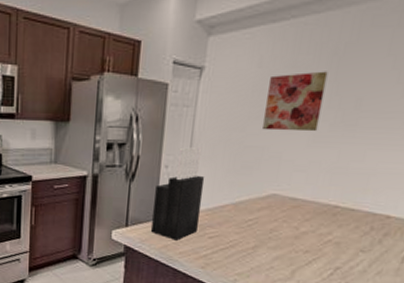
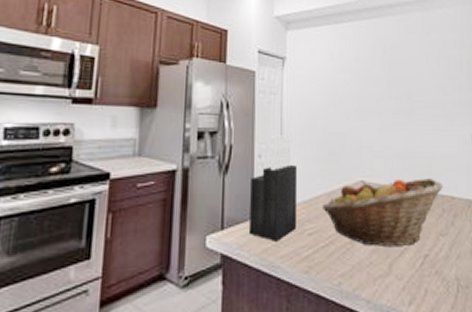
fruit basket: none [227,194,379,257] -> present [323,178,443,248]
wall art: present [262,71,328,132] -> none [340,66,385,119]

